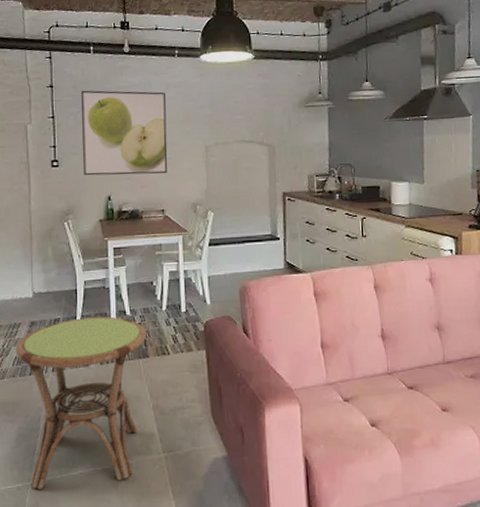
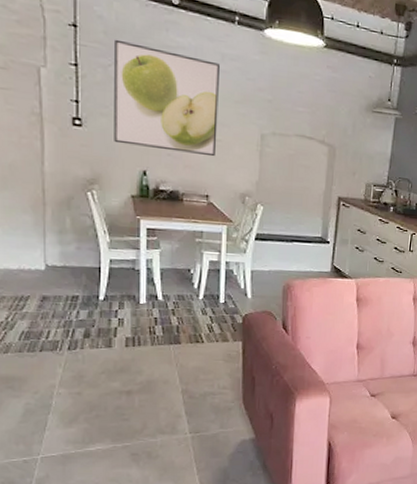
side table: present [15,316,147,489] -> none [22,298,180,463]

